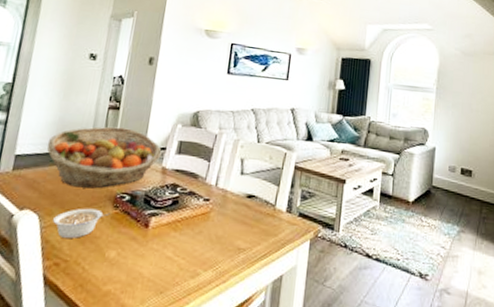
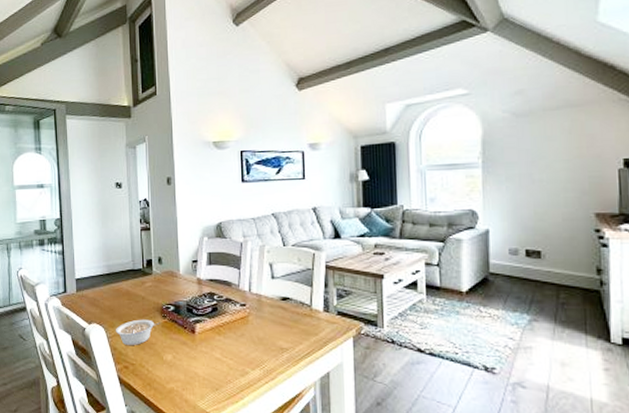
fruit basket: present [47,126,162,189] -> none [98,246,194,302]

